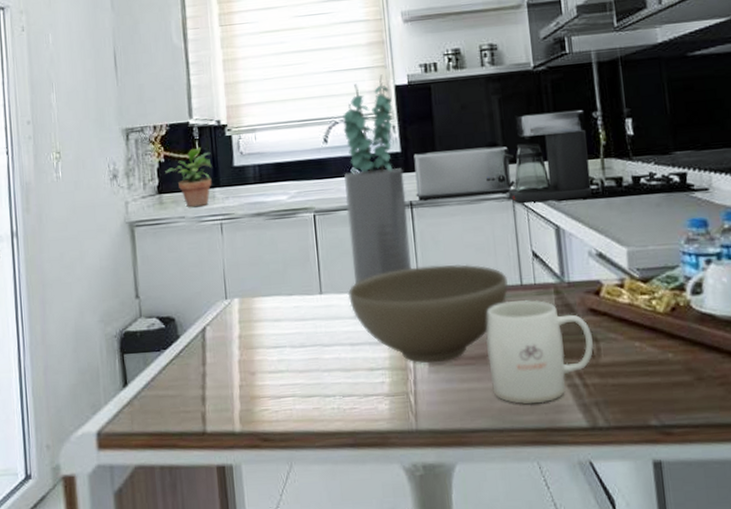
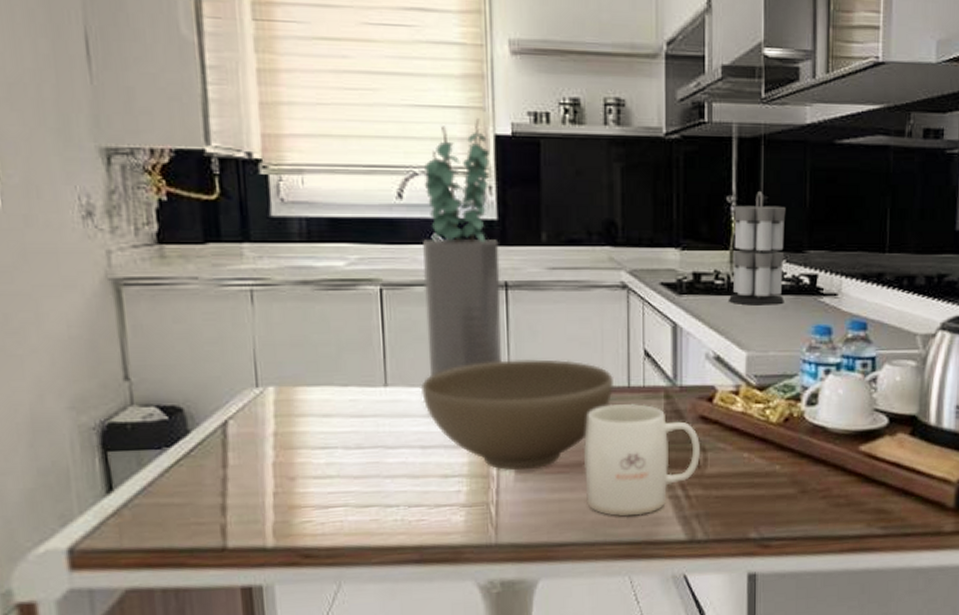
potted plant: present [165,147,212,208] -> none [168,186,239,266]
toaster: present [413,145,512,201] -> none [513,224,631,283]
coffee maker: present [502,109,592,204] -> none [619,190,718,295]
spice rack: none [600,105,658,206] -> present [729,192,786,306]

